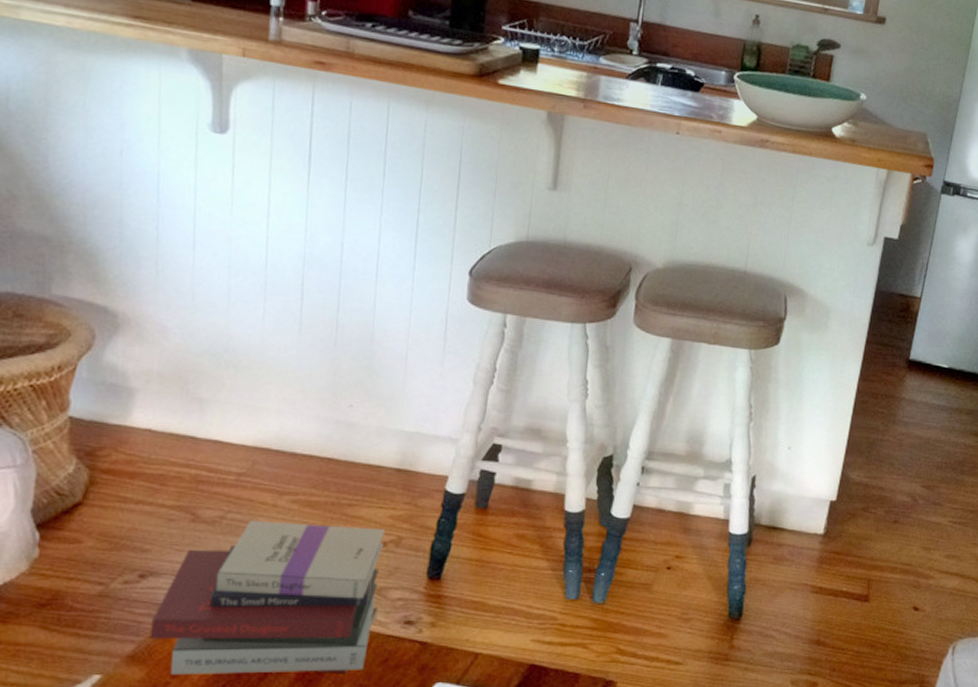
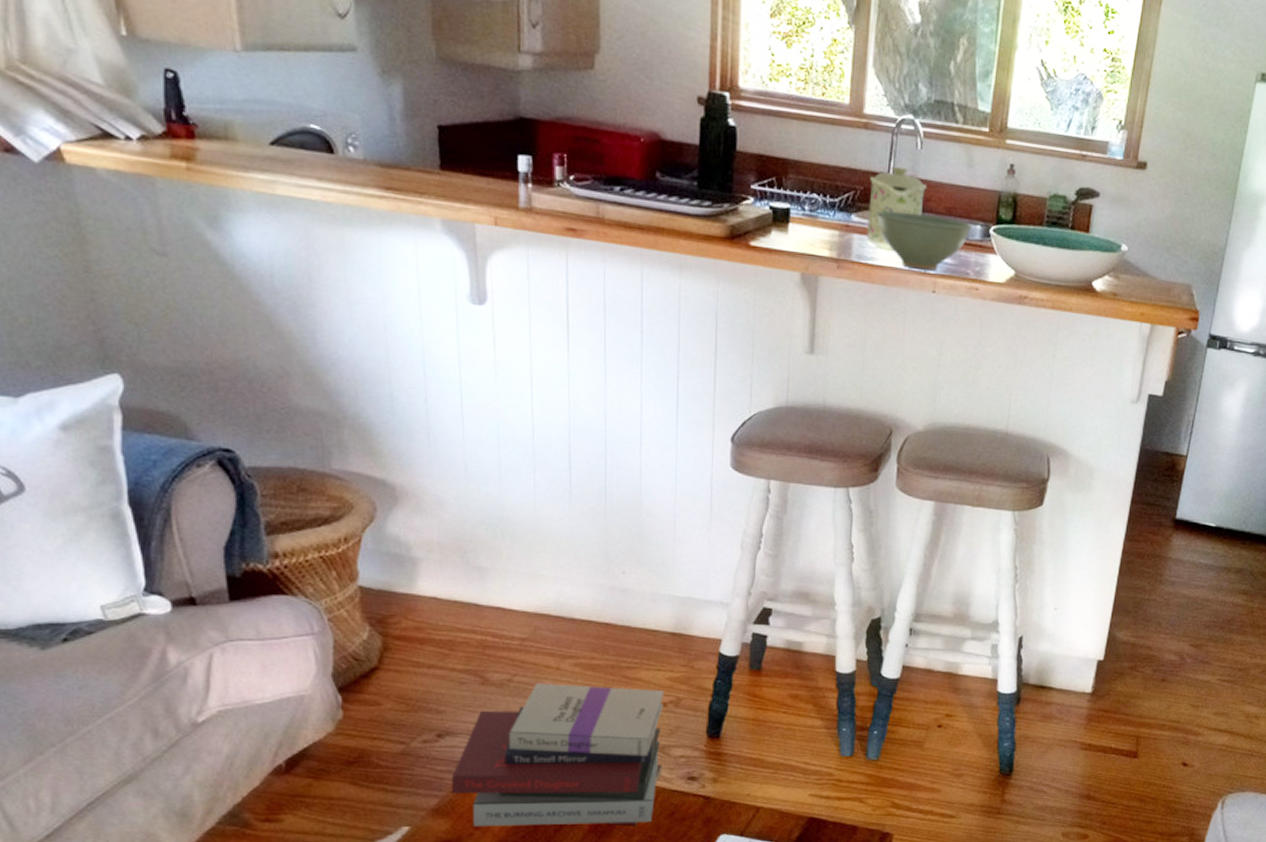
mug: none [614,12,674,94] -> present [866,166,927,252]
bowl: none [624,54,718,113] -> present [876,210,973,271]

